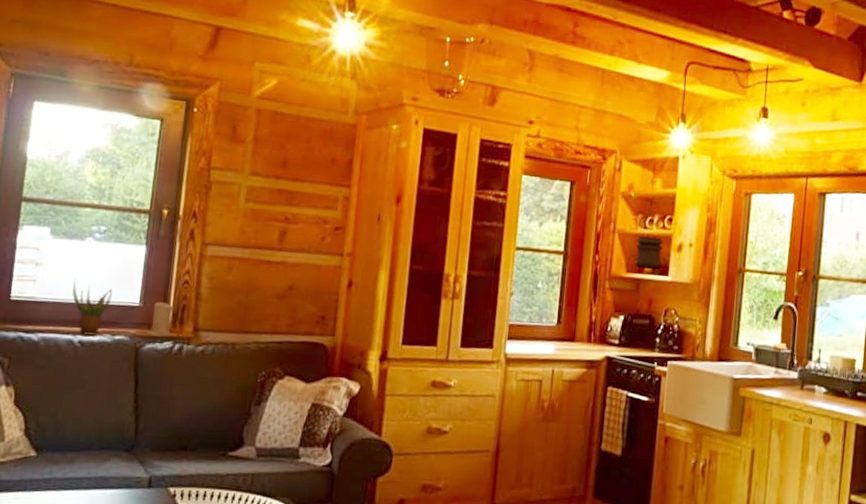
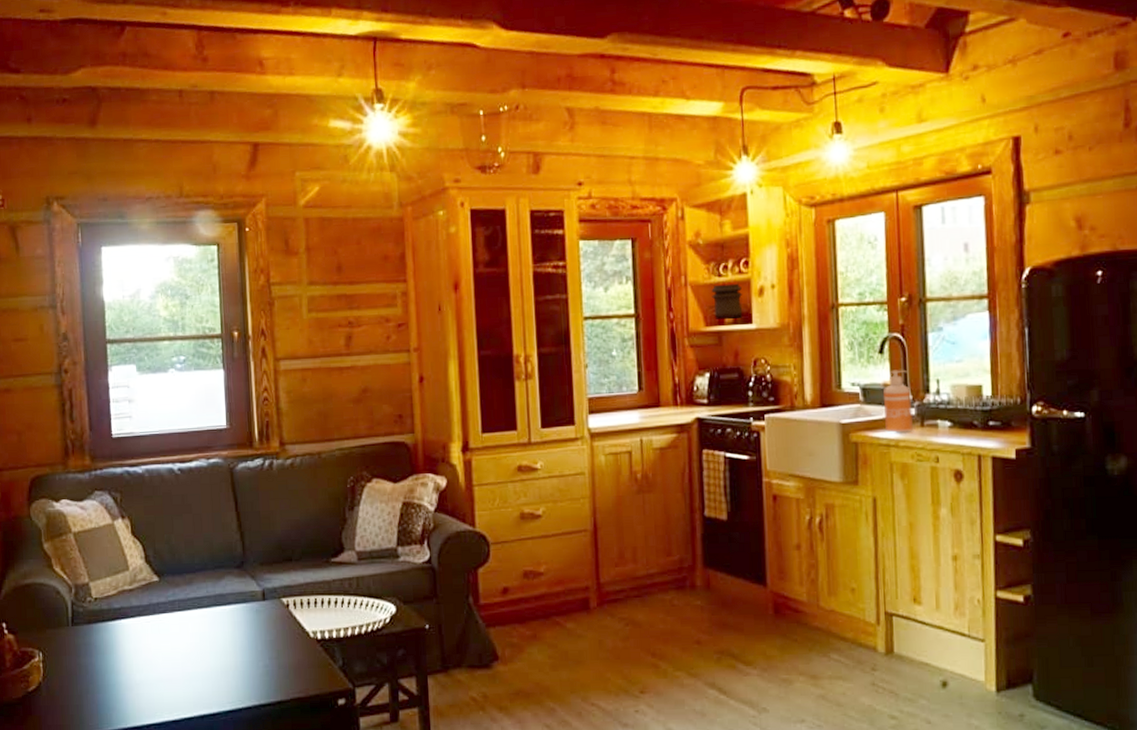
potted plant: present [72,278,112,334] -> none [164,410,201,461]
candle: present [146,301,173,338] -> none [237,420,261,456]
soap dispenser: none [770,335,796,394] -> present [882,369,913,433]

